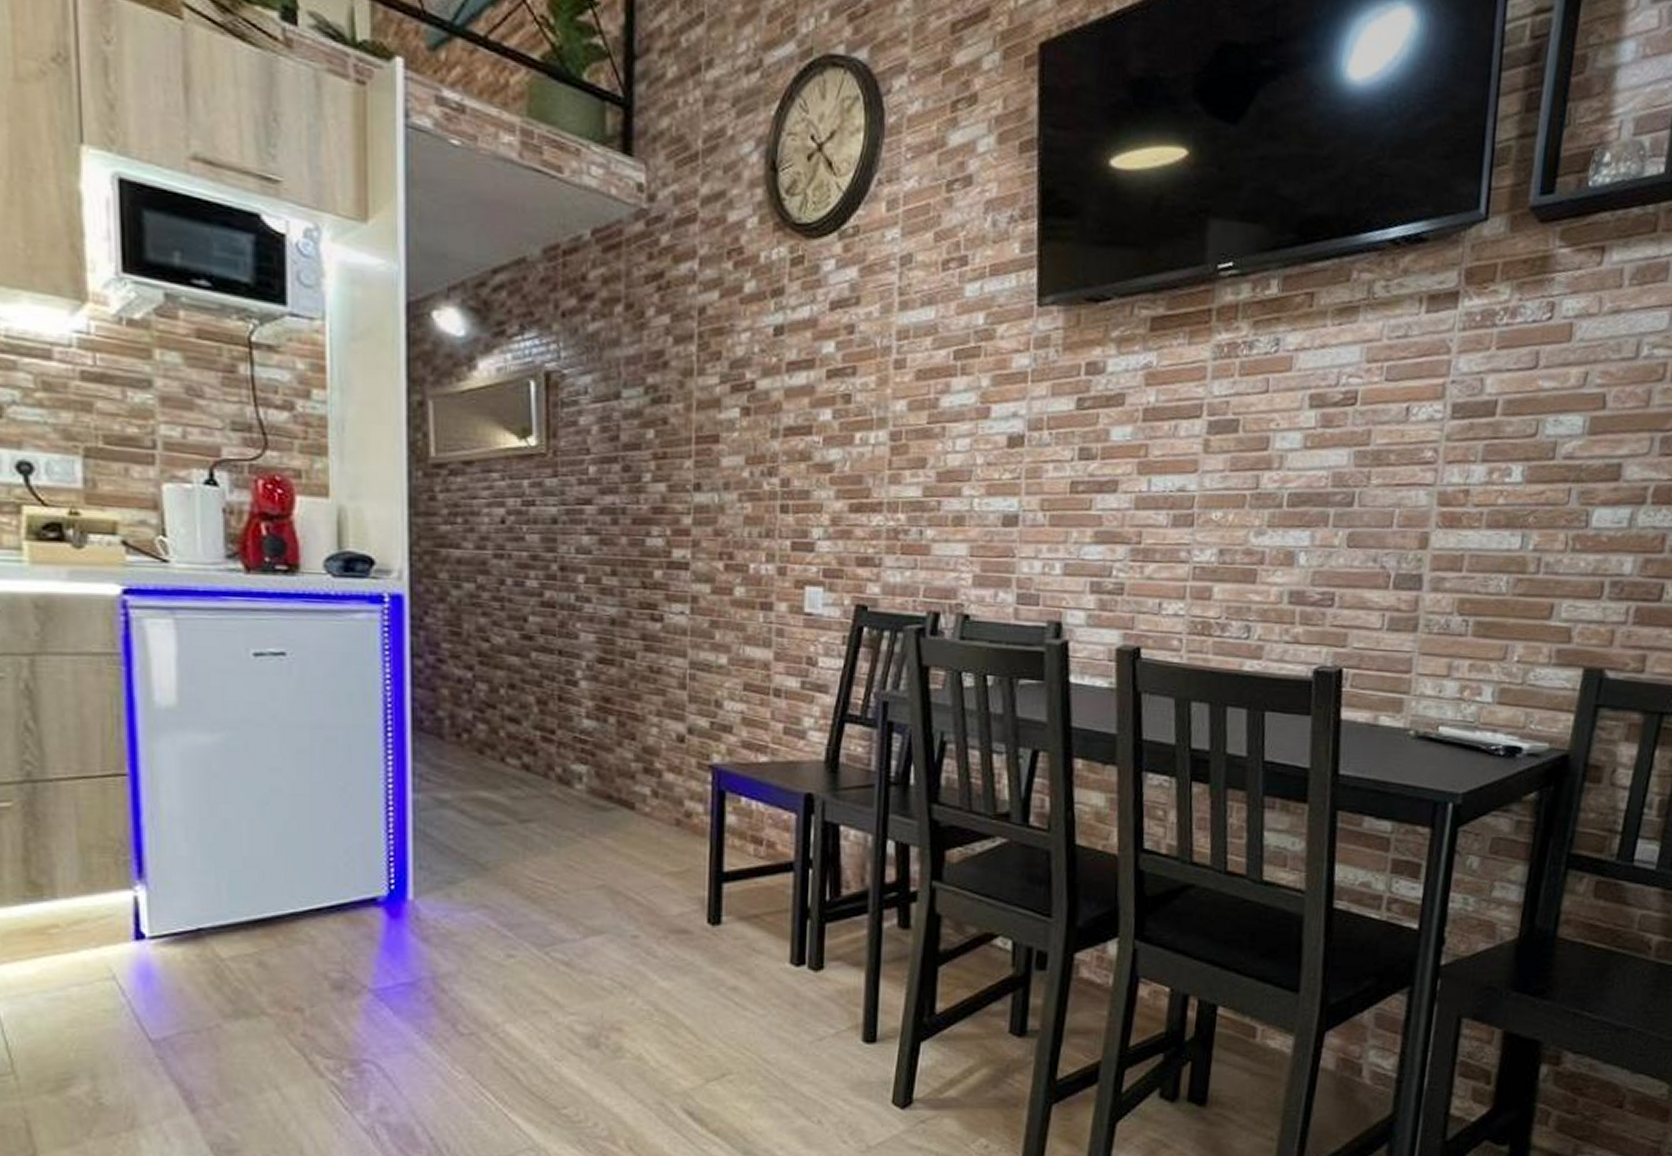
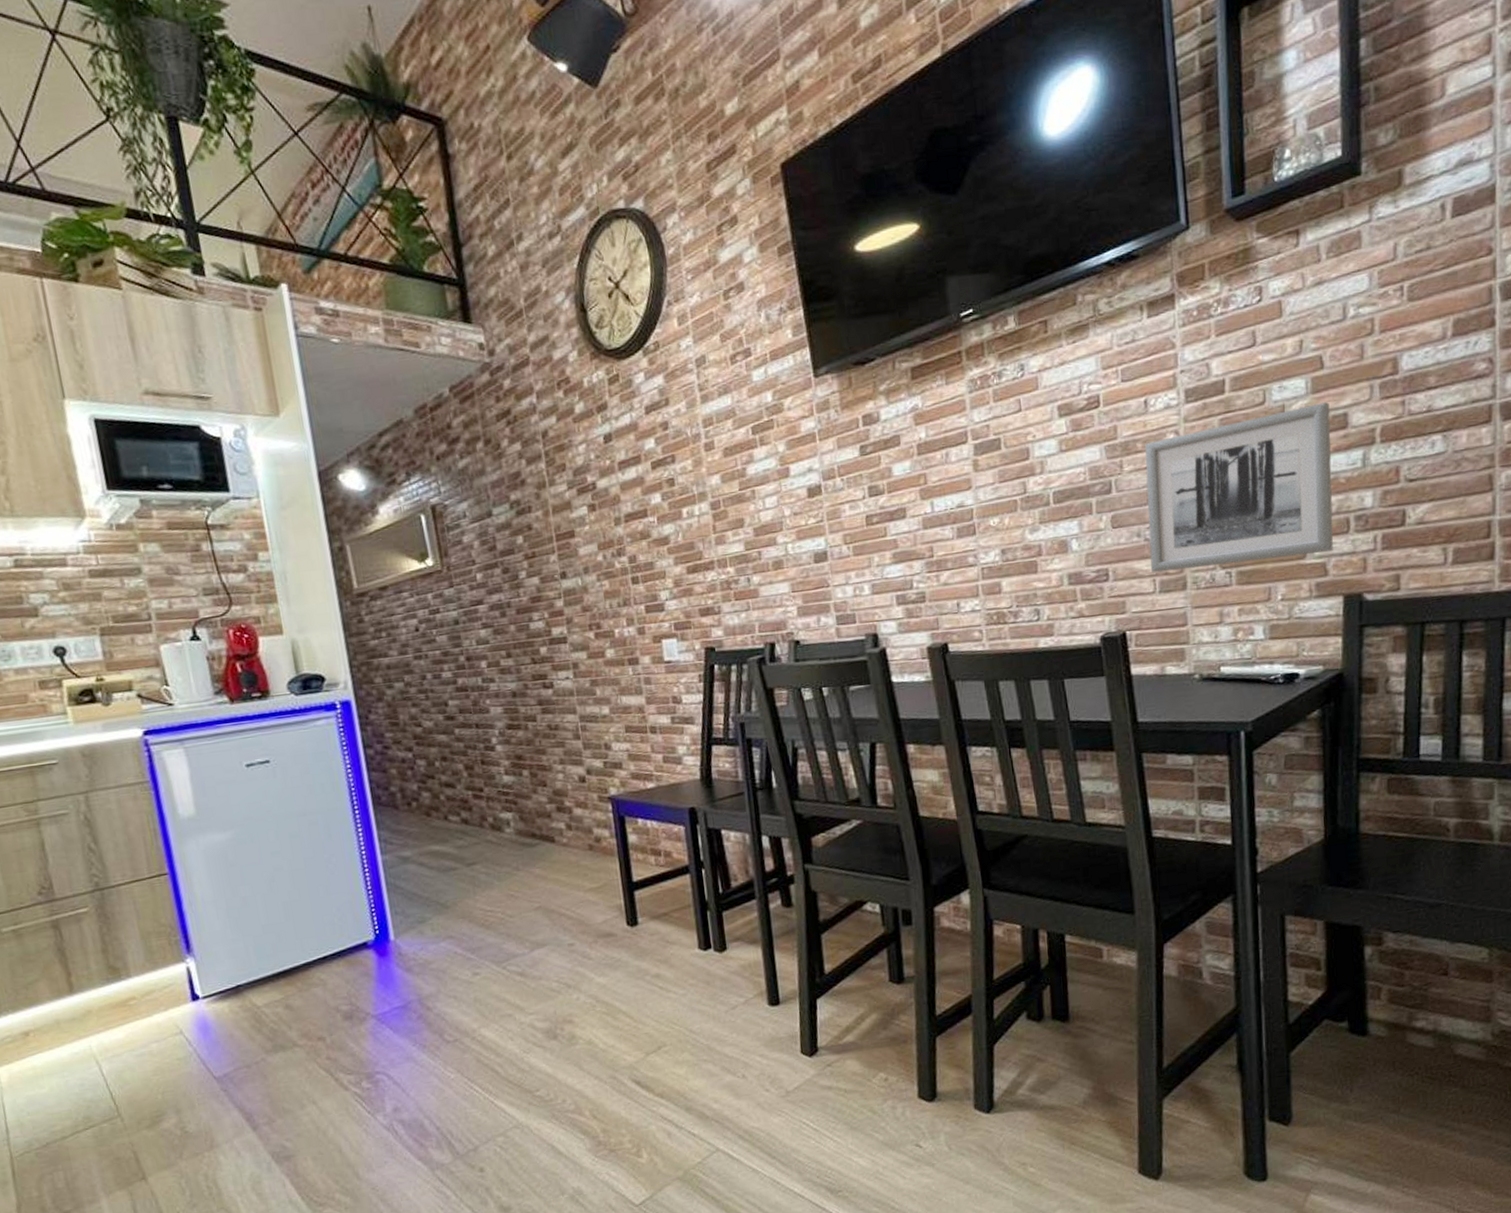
wall art: none [1382,447,1605,617] -> present [1145,402,1334,573]

